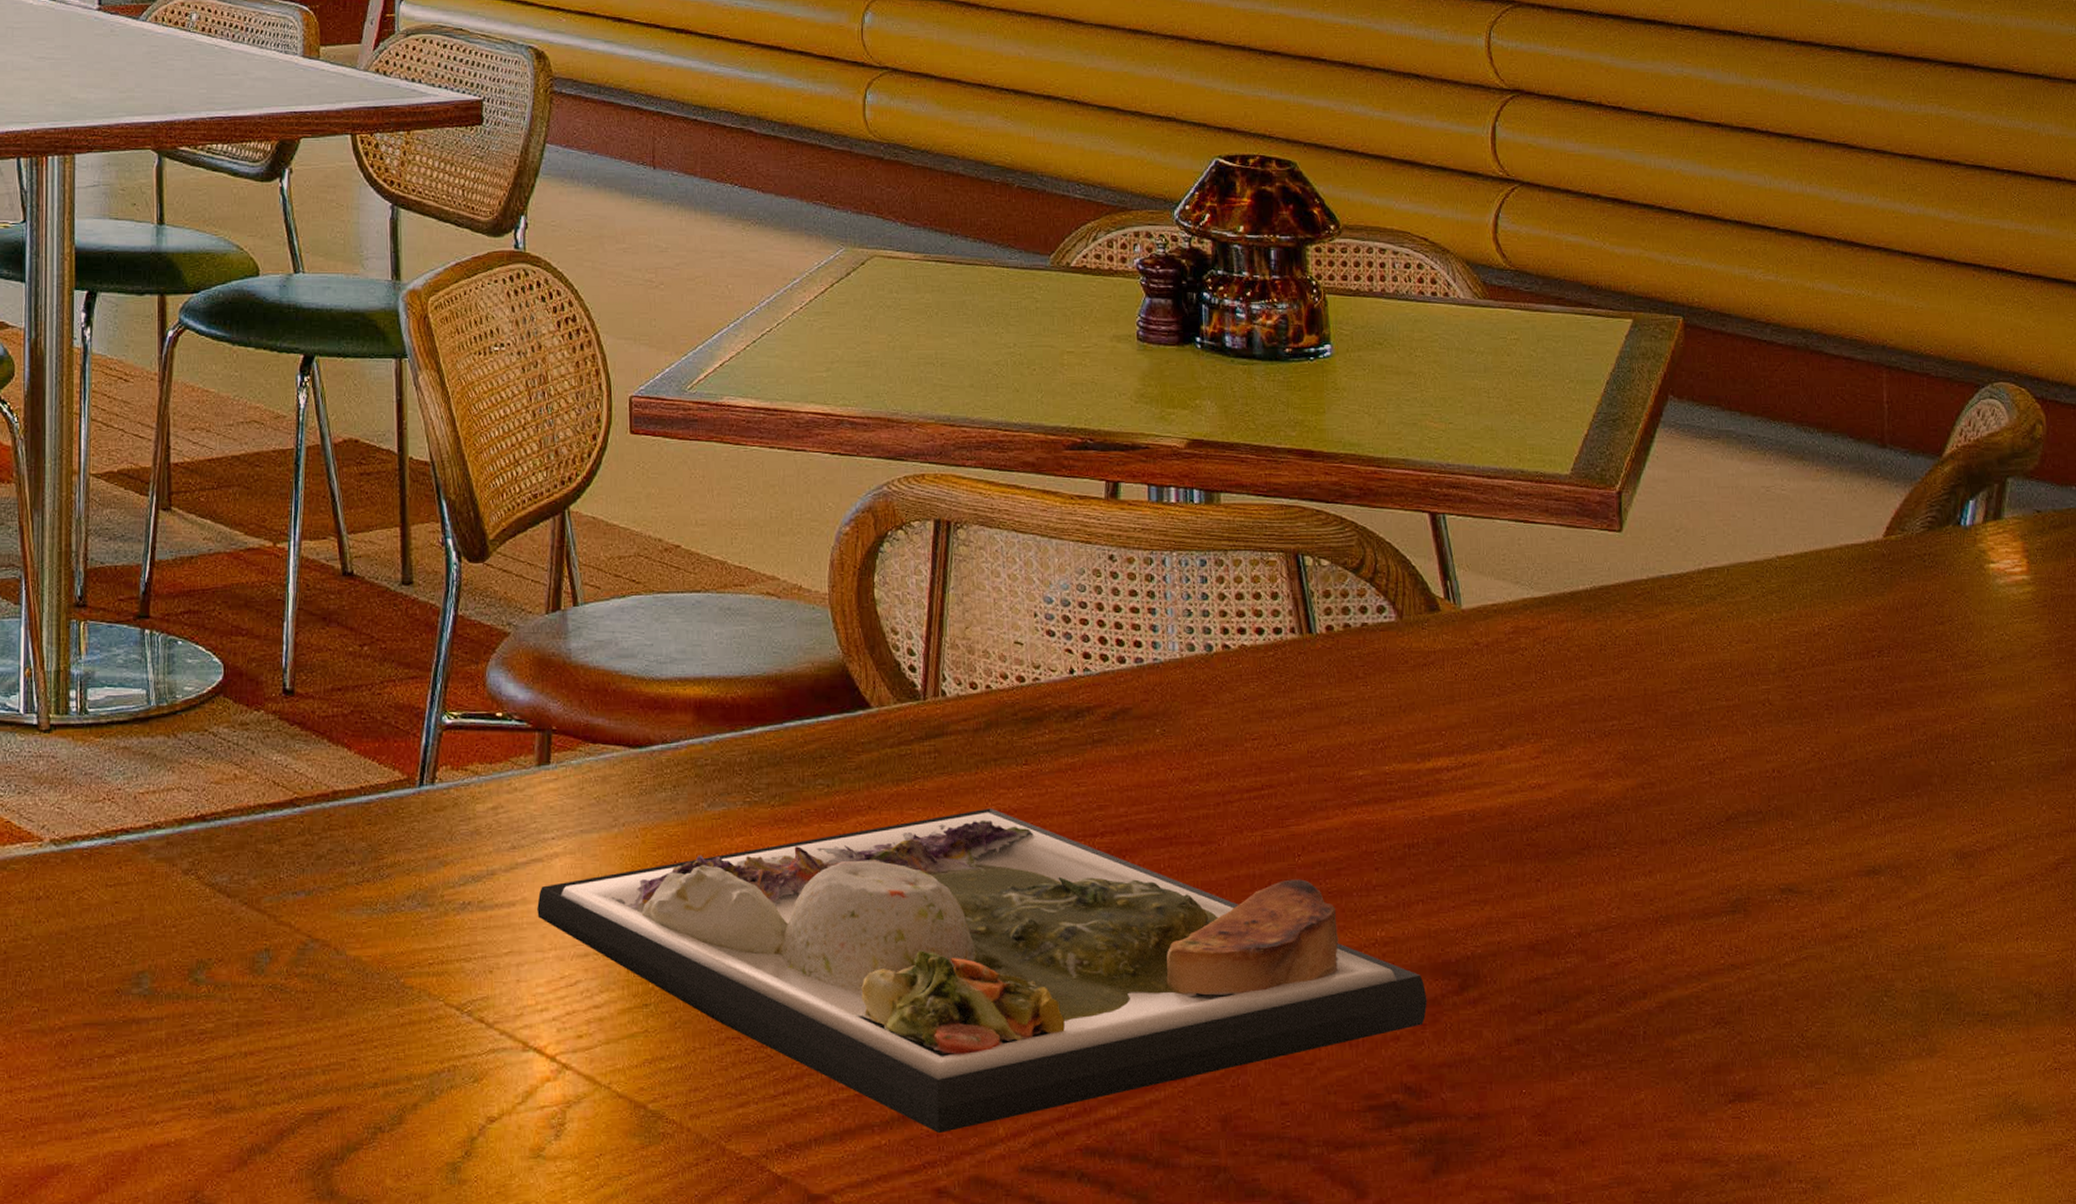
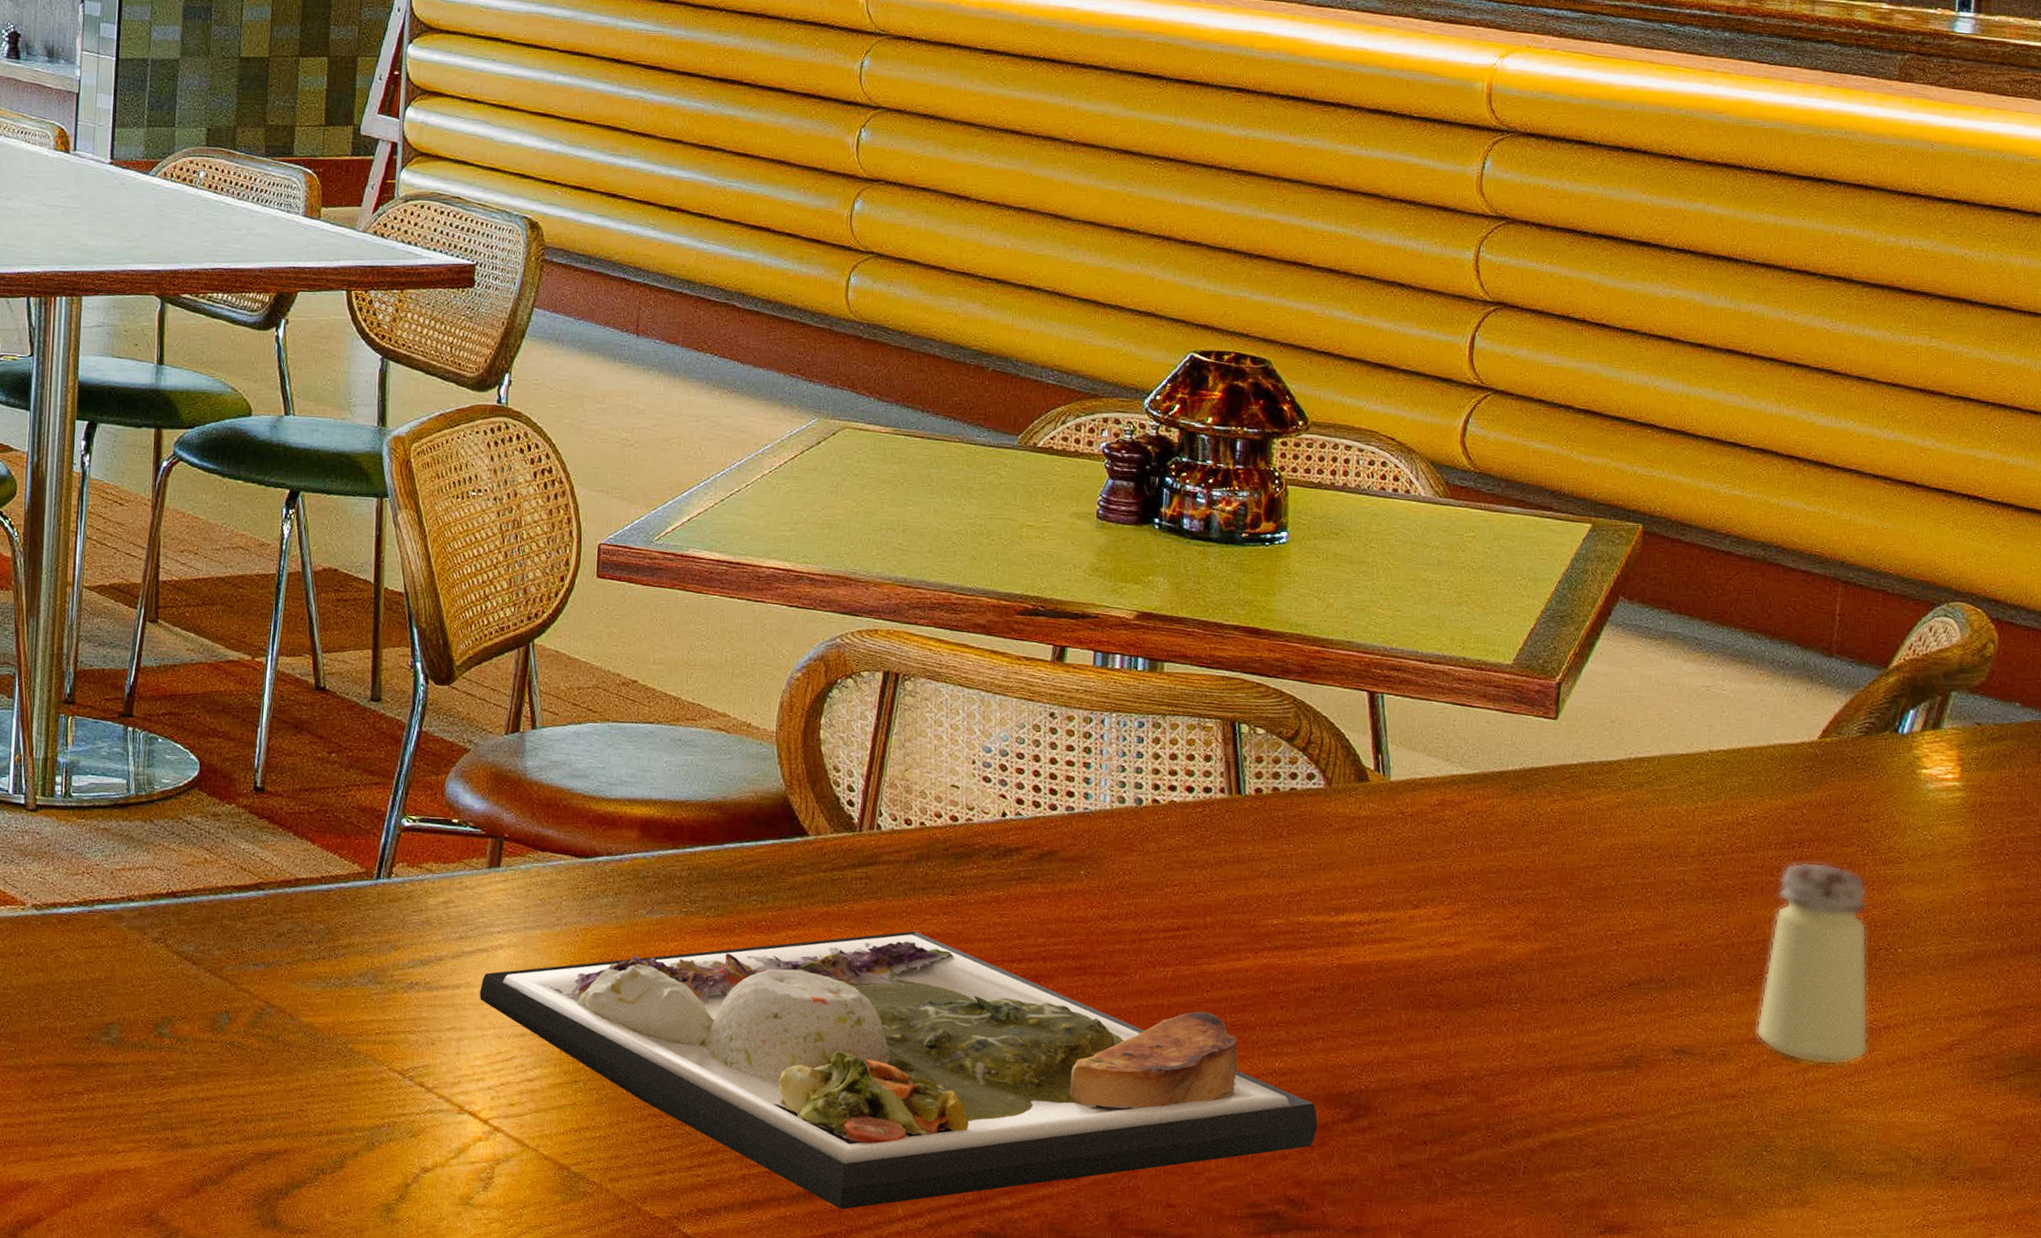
saltshaker: none [1860,671,1975,896] -> present [1756,862,1868,1066]

